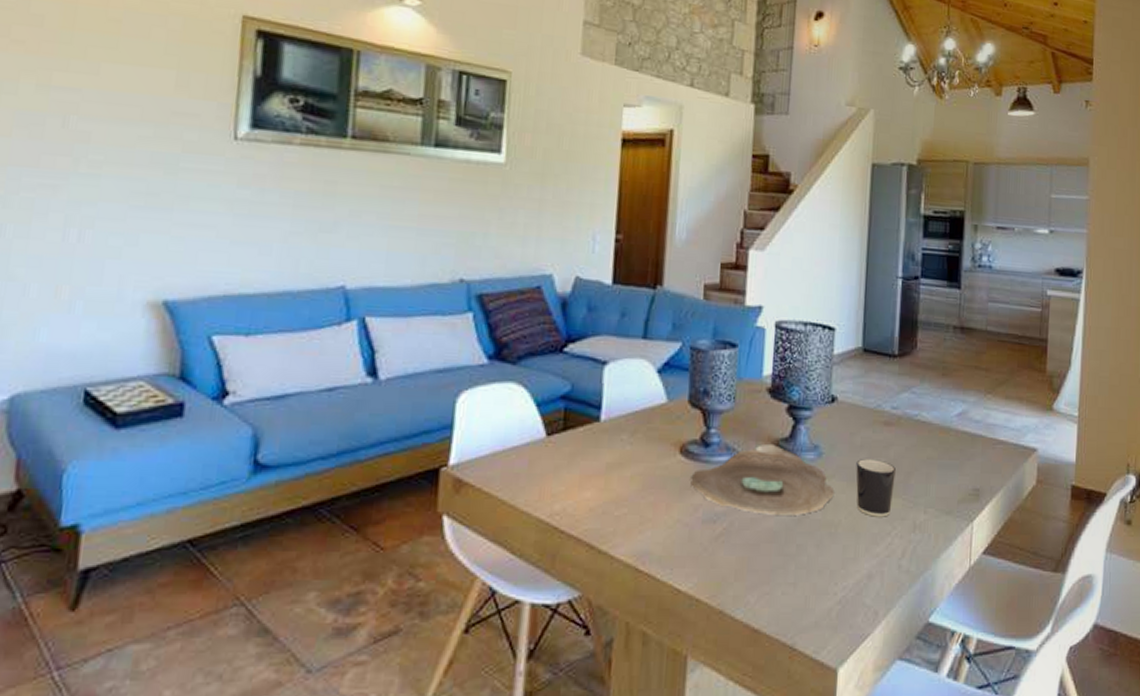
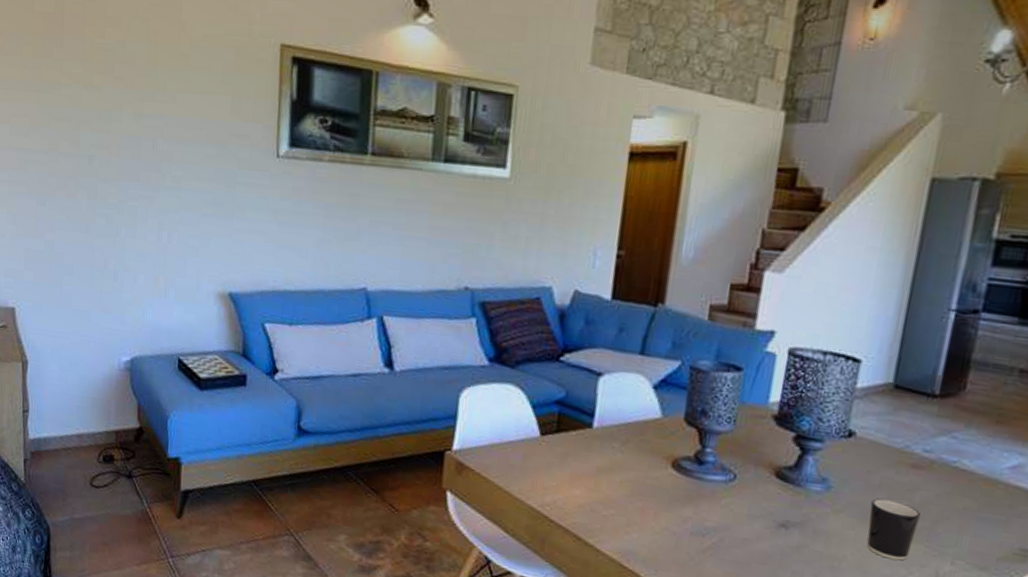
decorative bowl: present [690,444,835,515] -> none [681,469,842,544]

